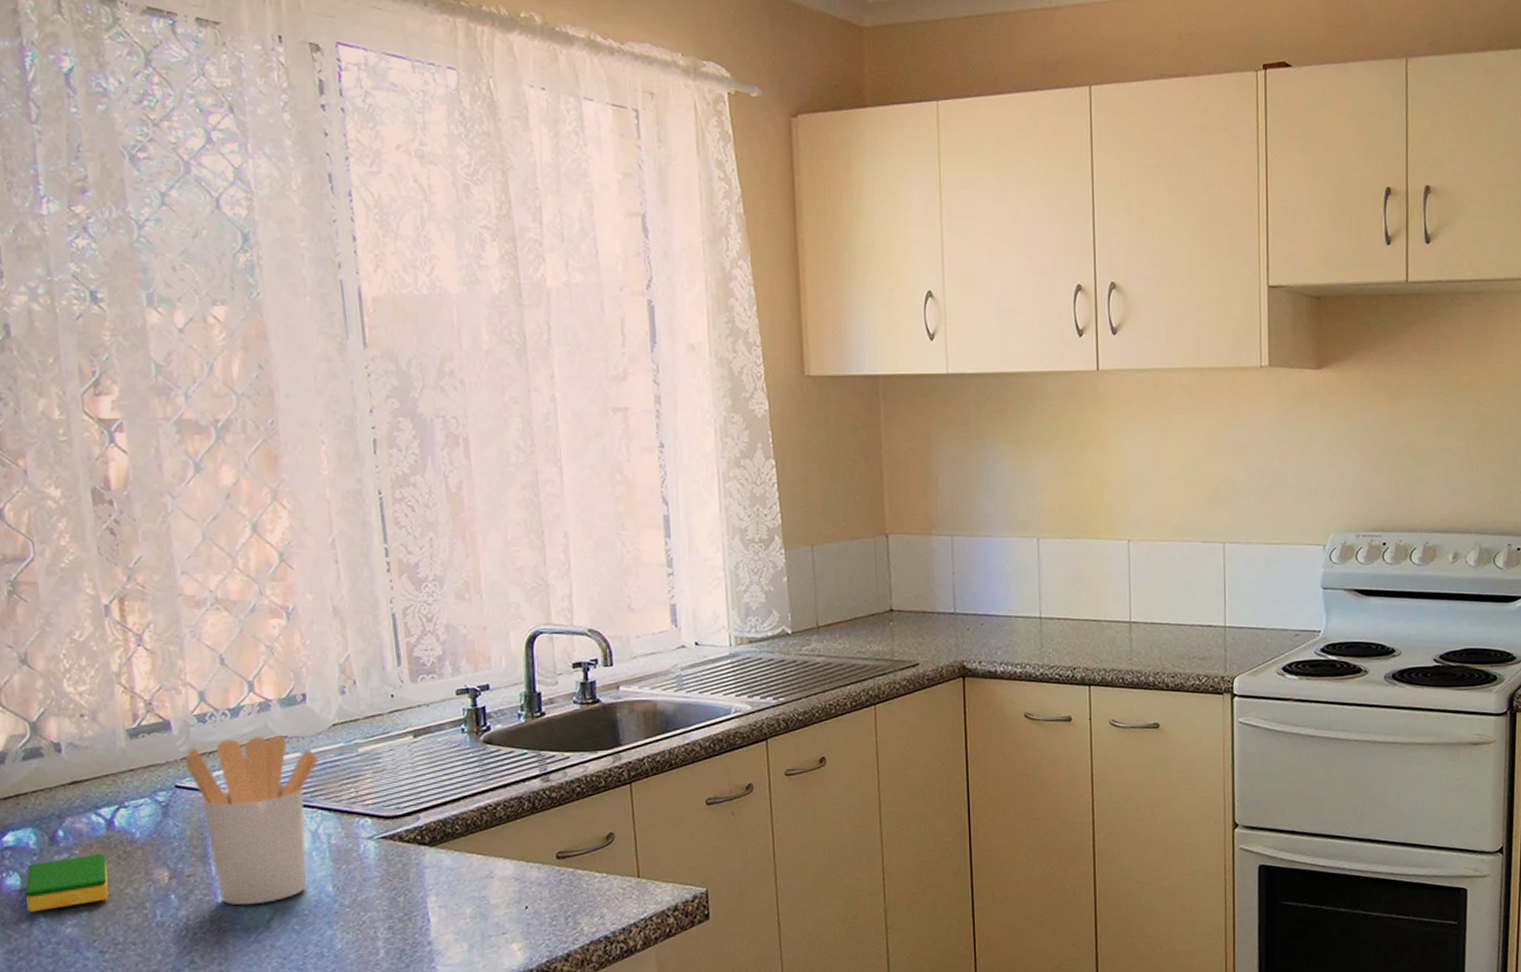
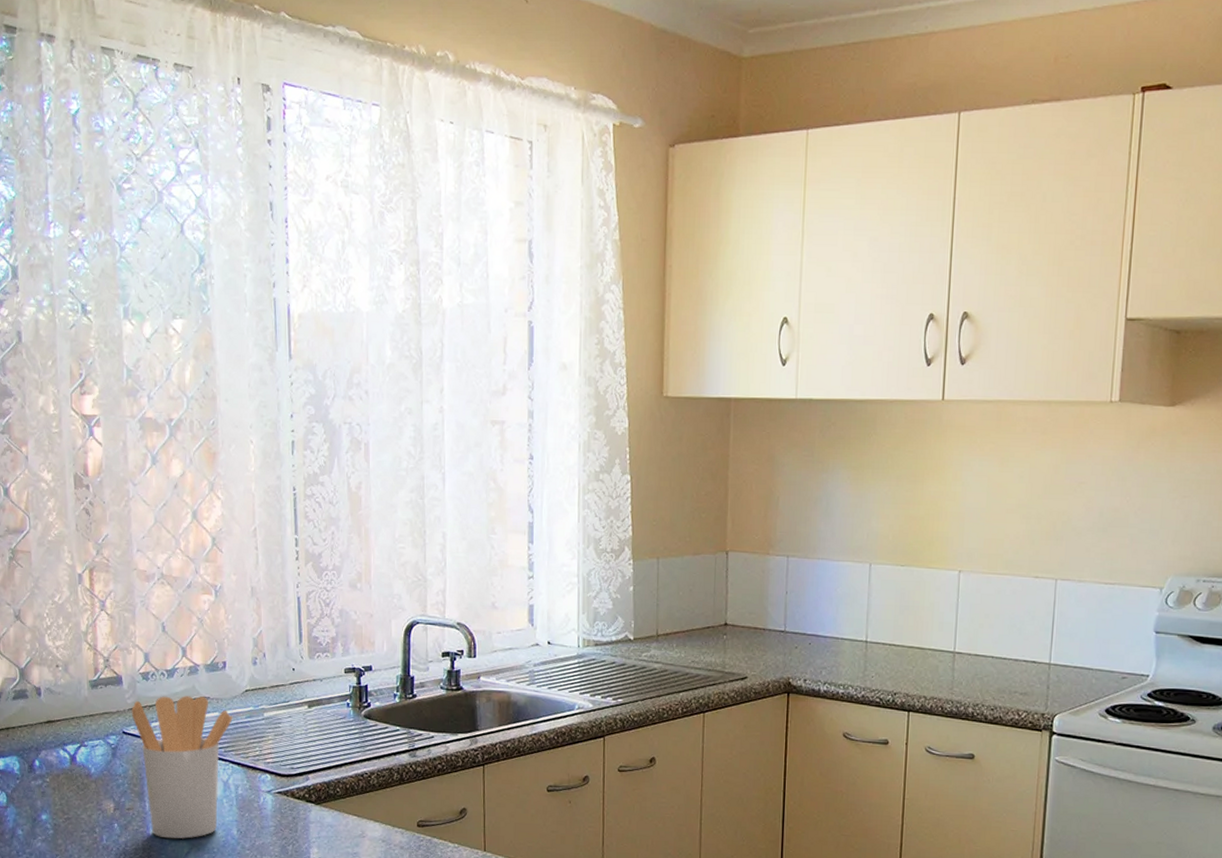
dish sponge: present [25,854,109,912] -> none [9,783,69,826]

